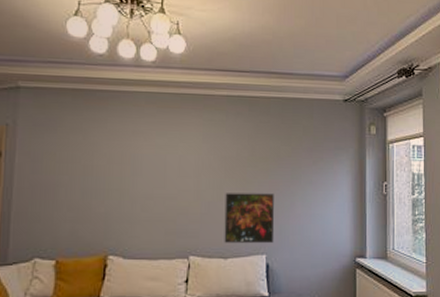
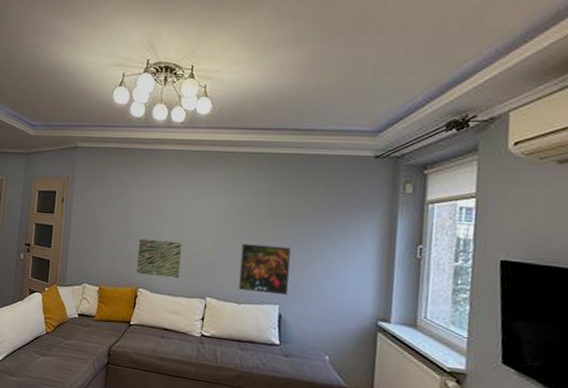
wall art: none [105,196,159,239] -> present [136,238,182,279]

